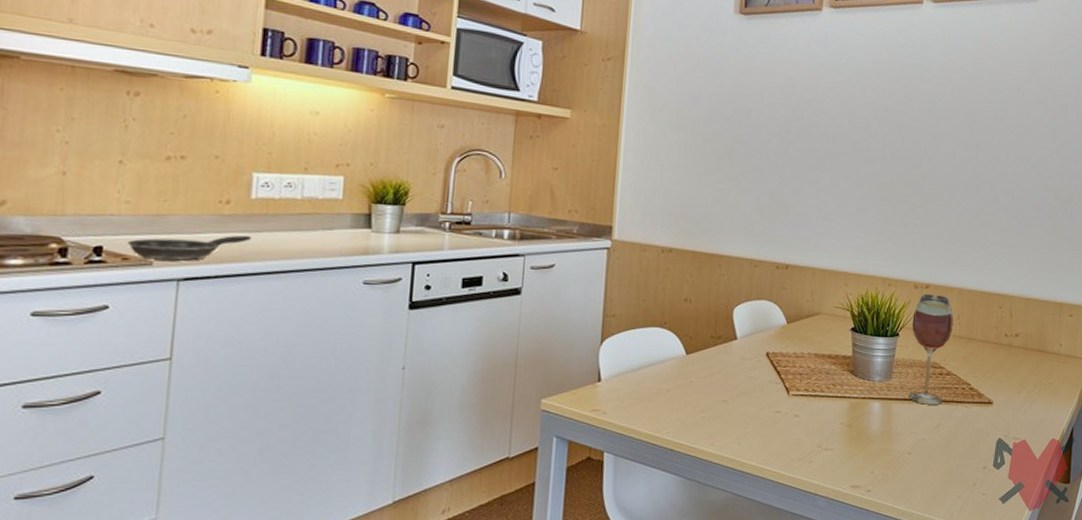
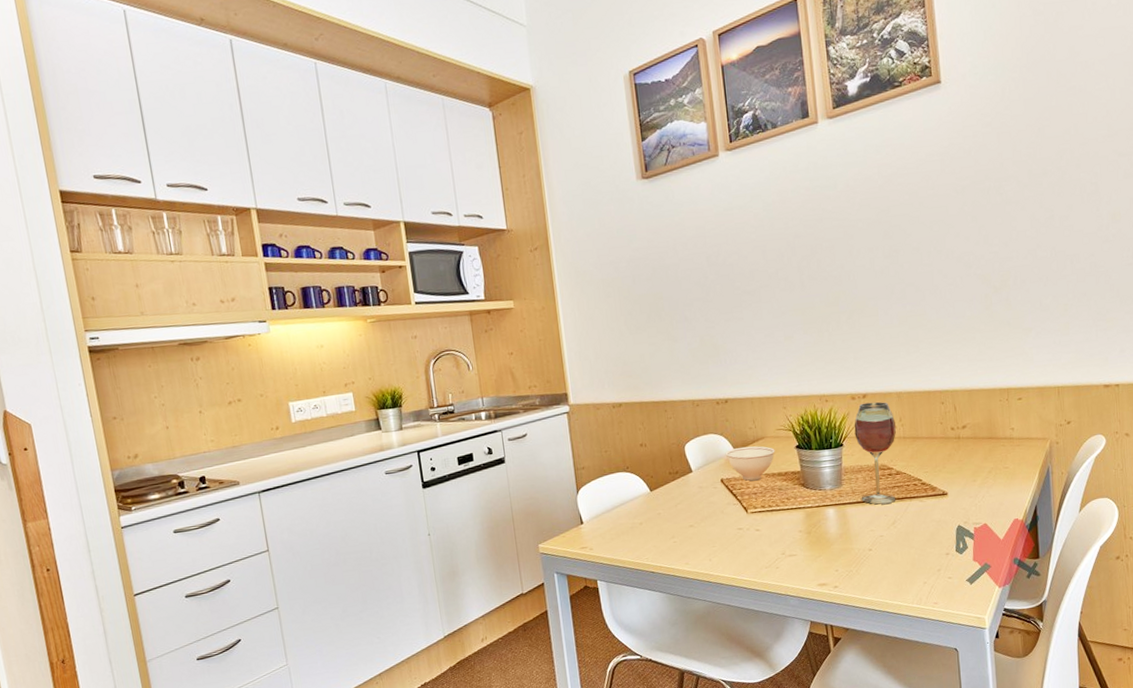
frying pan: present [127,235,252,261] -> none [219,451,300,481]
bowl: none [776,319,829,360] -> present [725,446,775,481]

